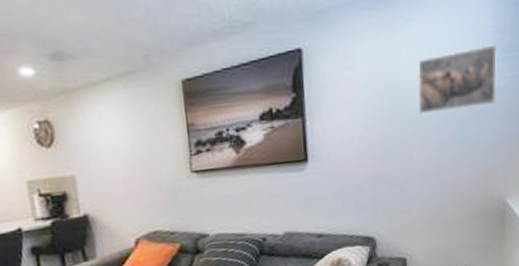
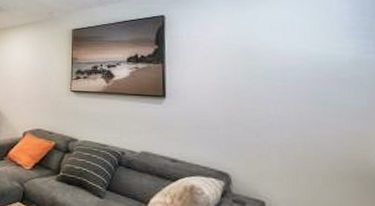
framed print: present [417,44,498,114] -> none [271,24,361,75]

